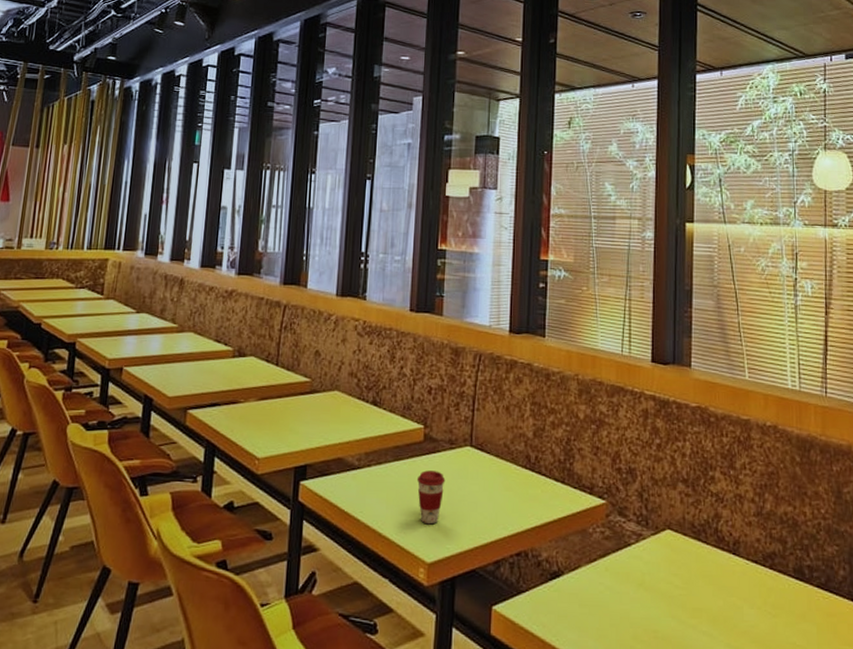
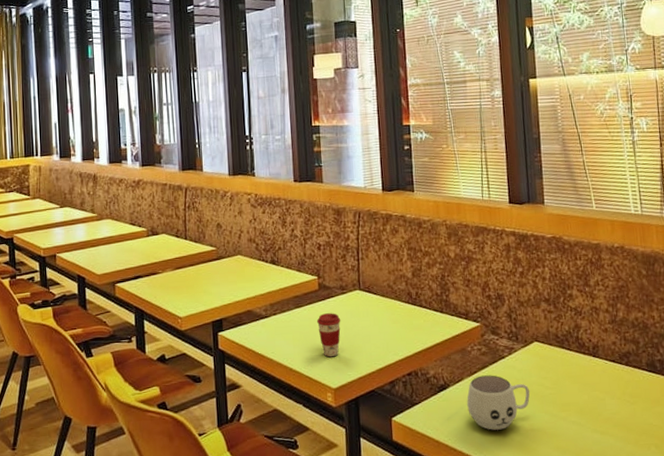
mug: none [582,564,657,634] -> present [467,375,530,430]

